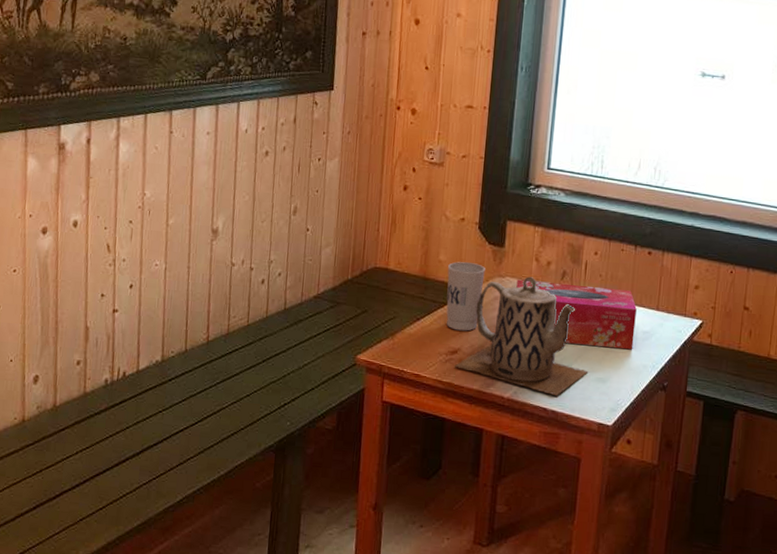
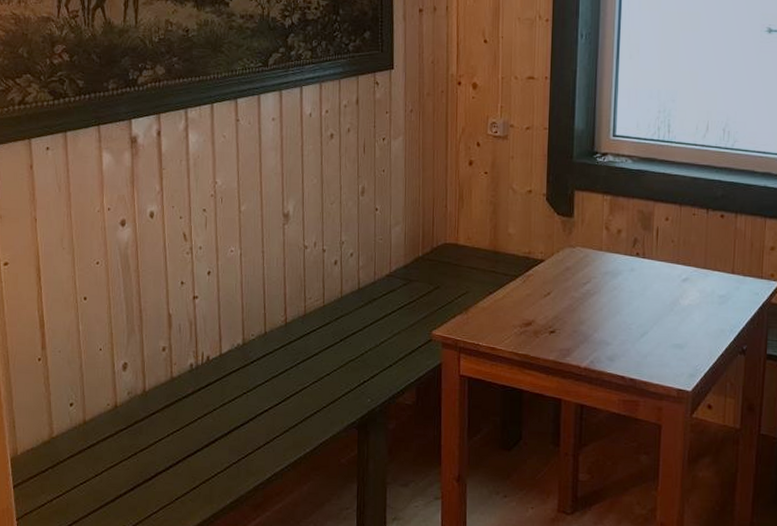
cup: present [446,261,485,331] -> none [517,234,555,303]
teapot: present [454,276,589,397] -> none [529,245,665,364]
tissue box: present [516,279,637,350] -> none [587,249,711,315]

